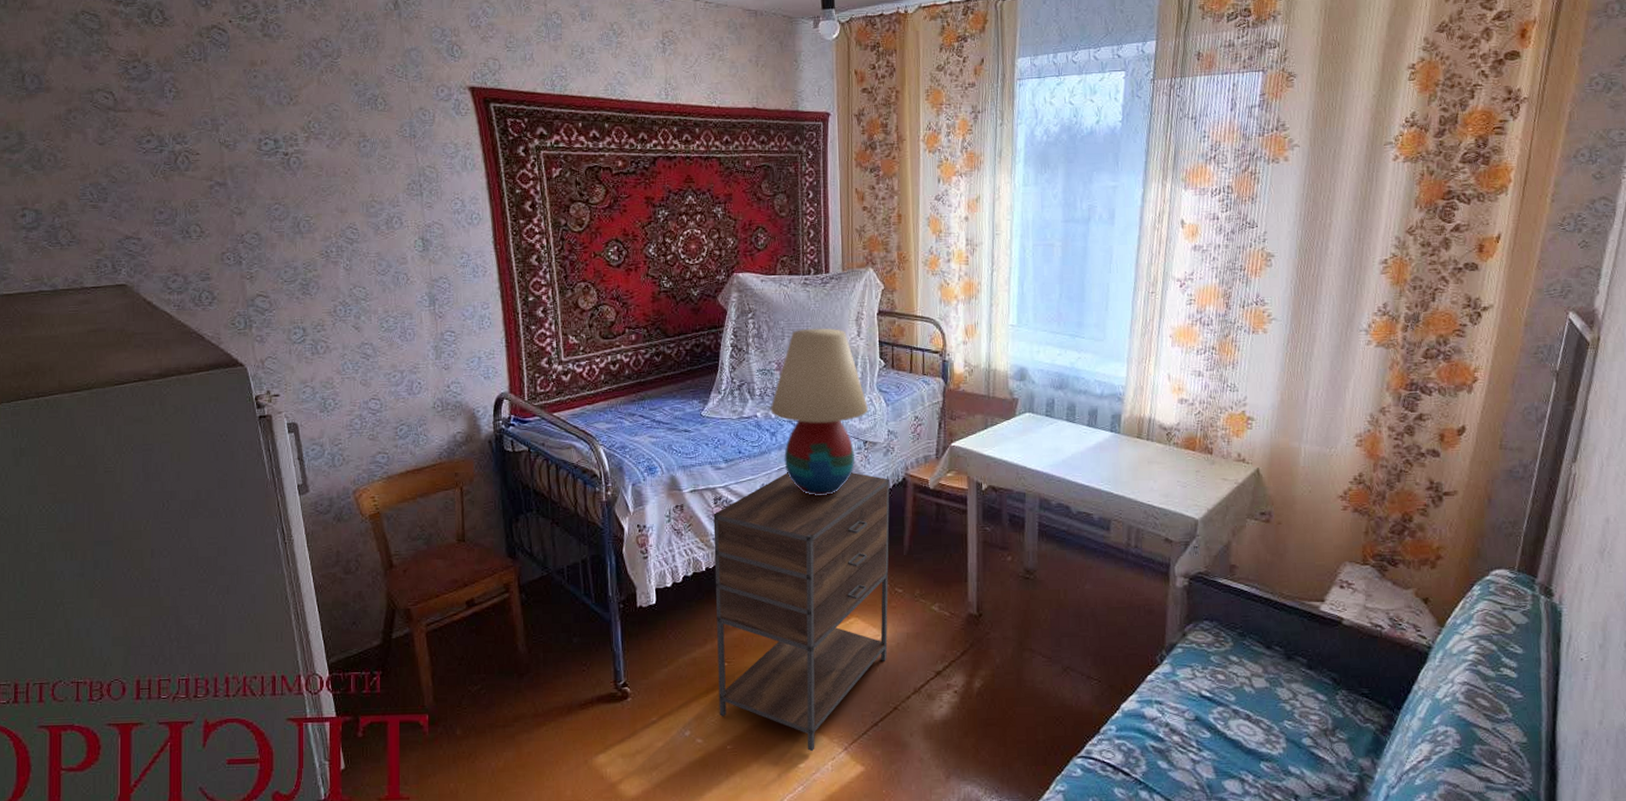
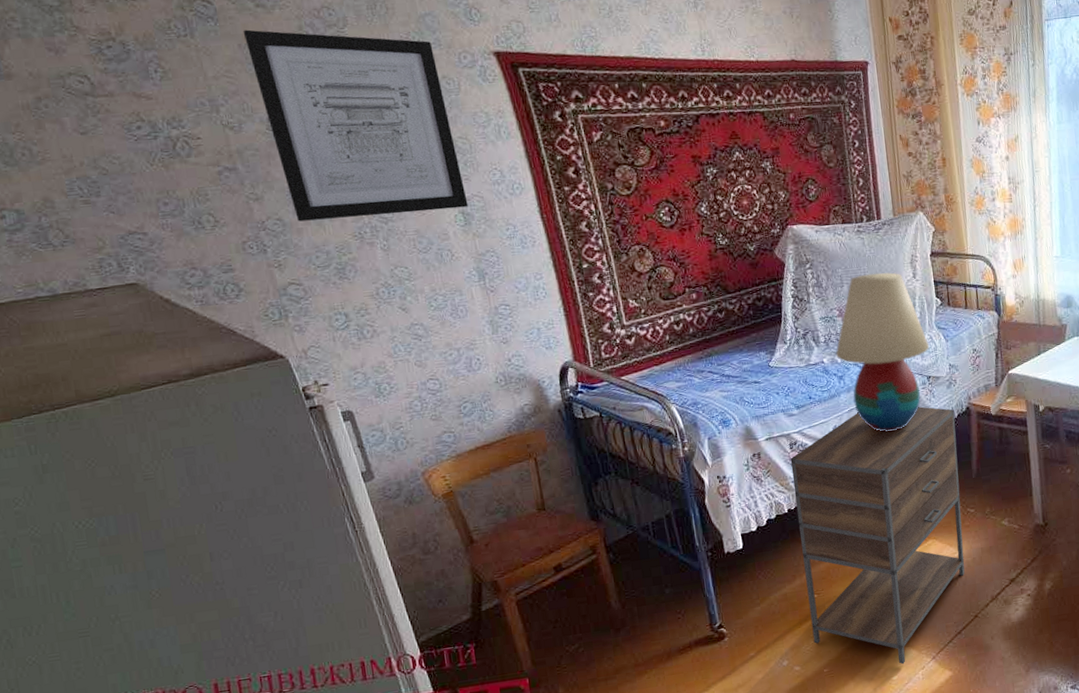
wall art: none [249,57,428,237] -> present [243,29,468,222]

